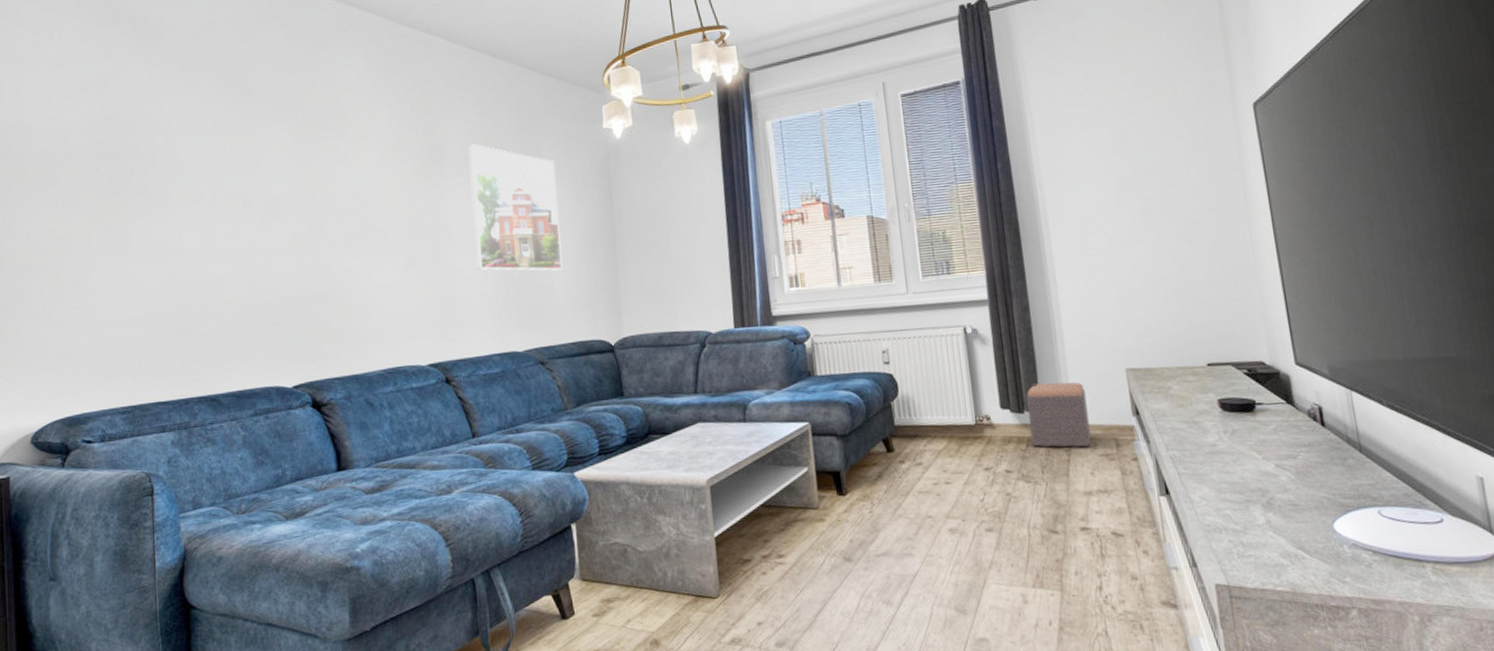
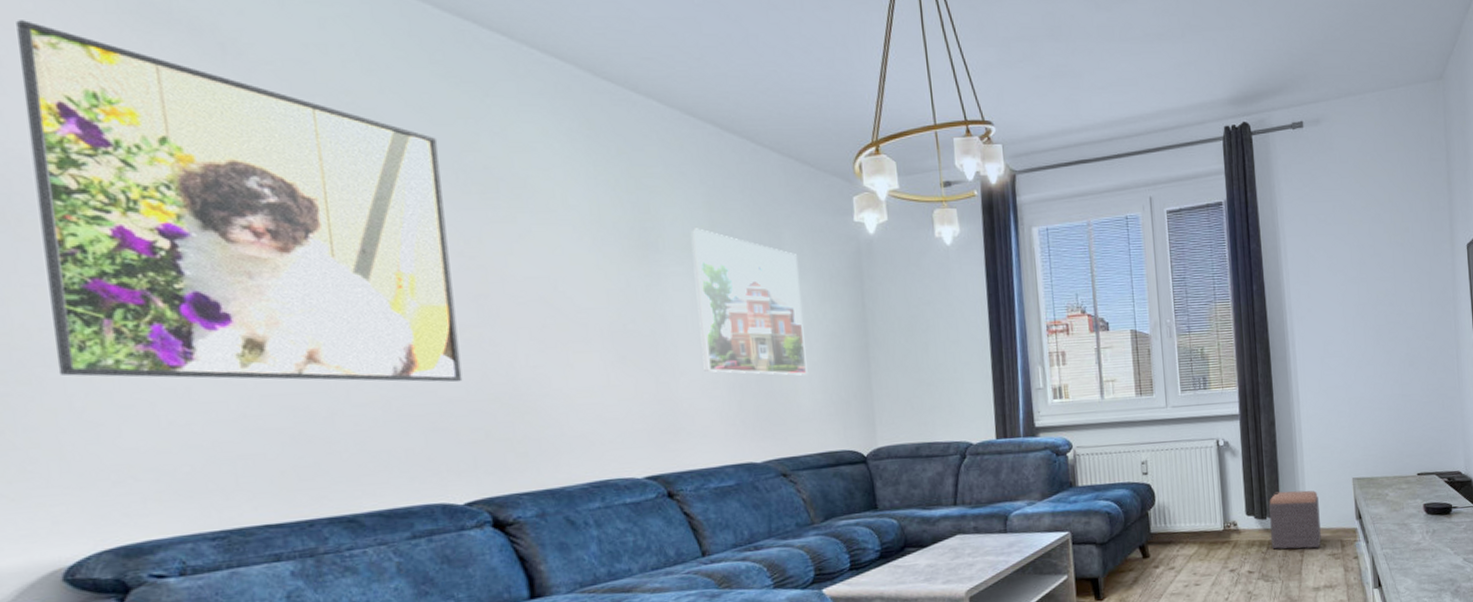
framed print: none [33,28,295,286] -> present [16,20,463,383]

